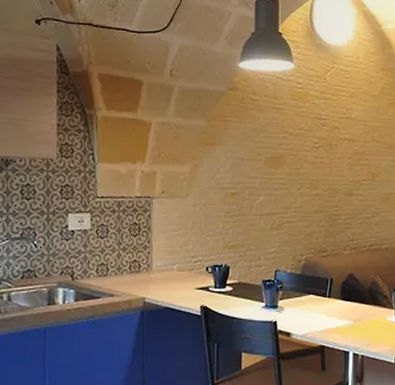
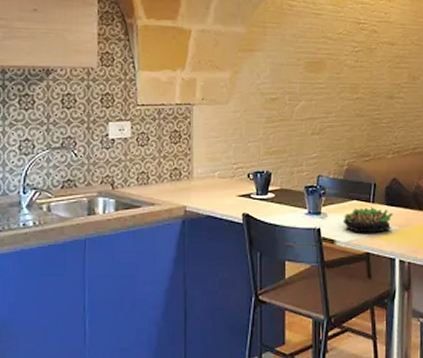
succulent plant: none [299,301,348,327] -> present [343,207,393,233]

